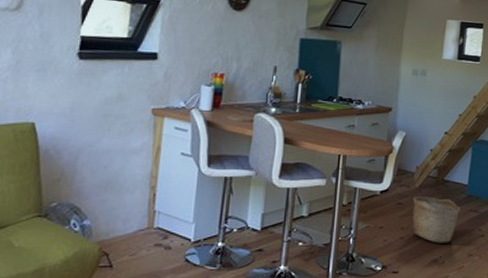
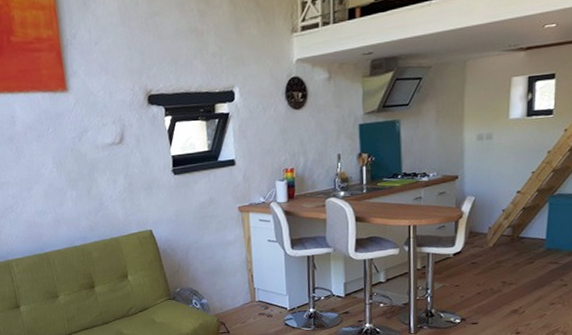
basket: present [412,196,460,243] -> none [488,254,539,295]

